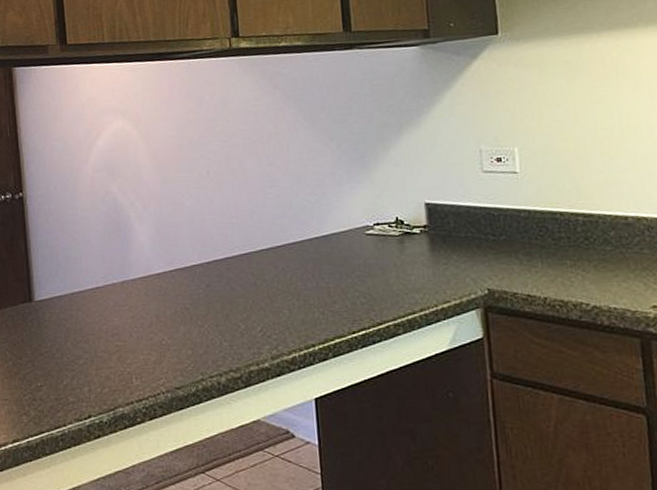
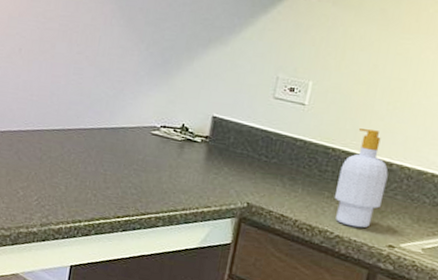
soap bottle: none [574,185,630,294] -> present [335,128,389,228]

